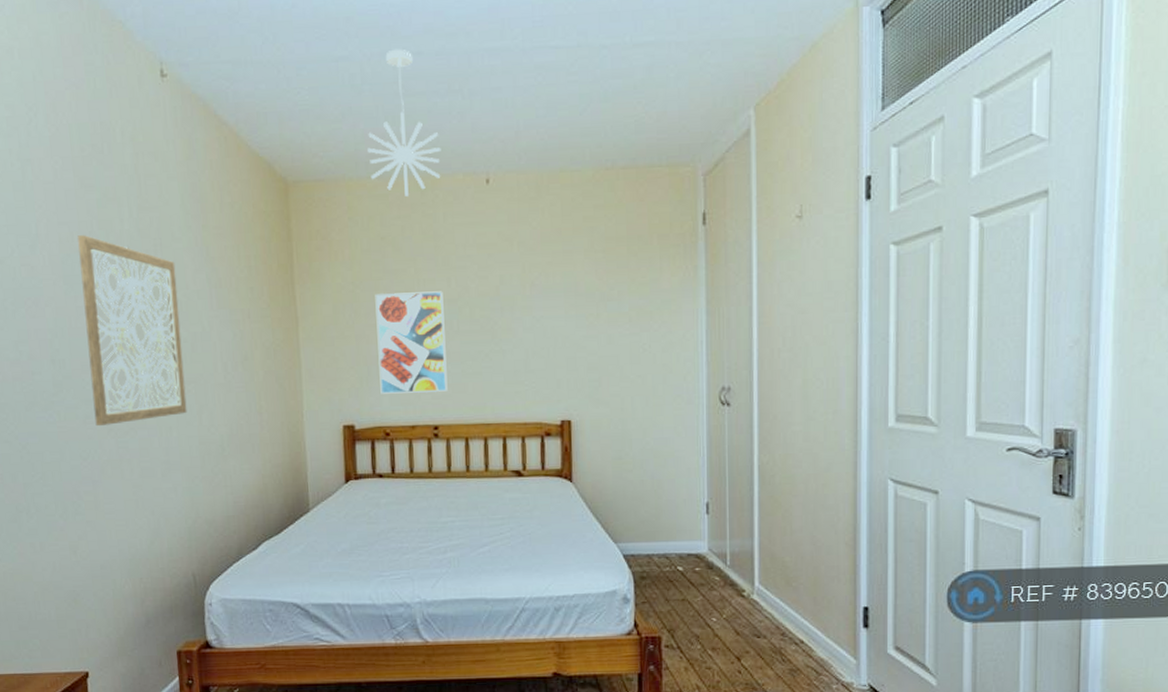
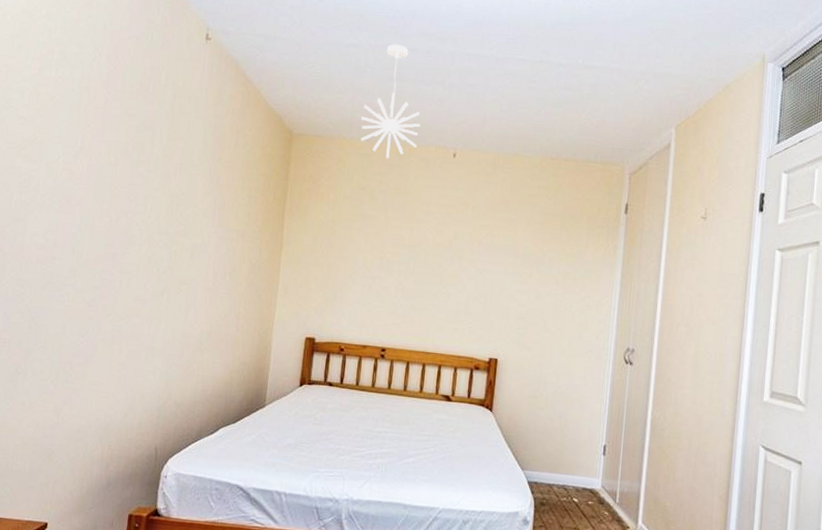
wall art: present [77,235,187,427] -> none [97,152,190,310]
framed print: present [375,291,448,394] -> none [341,232,406,321]

